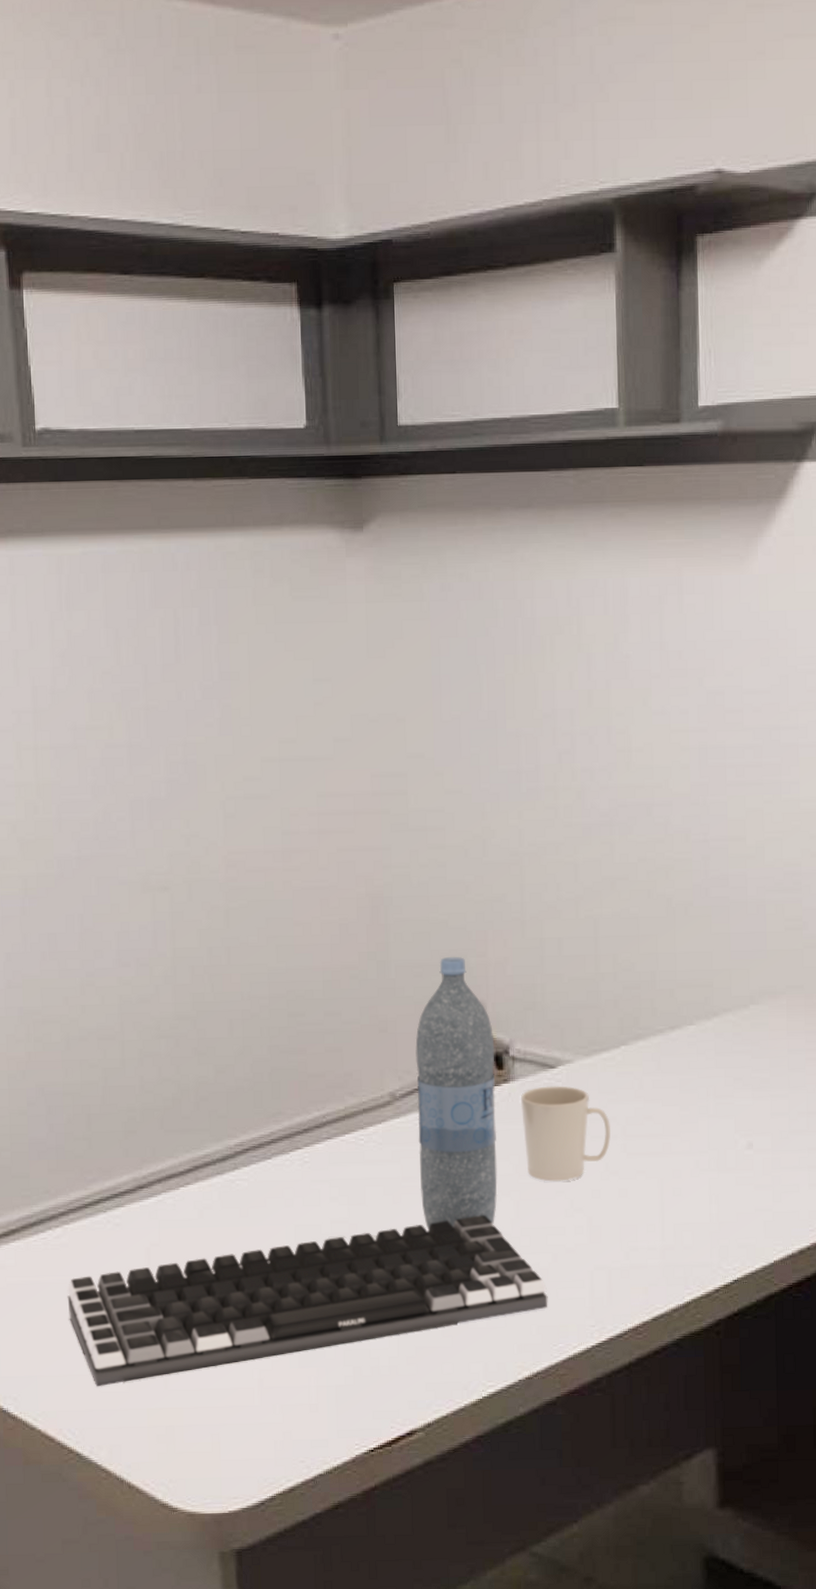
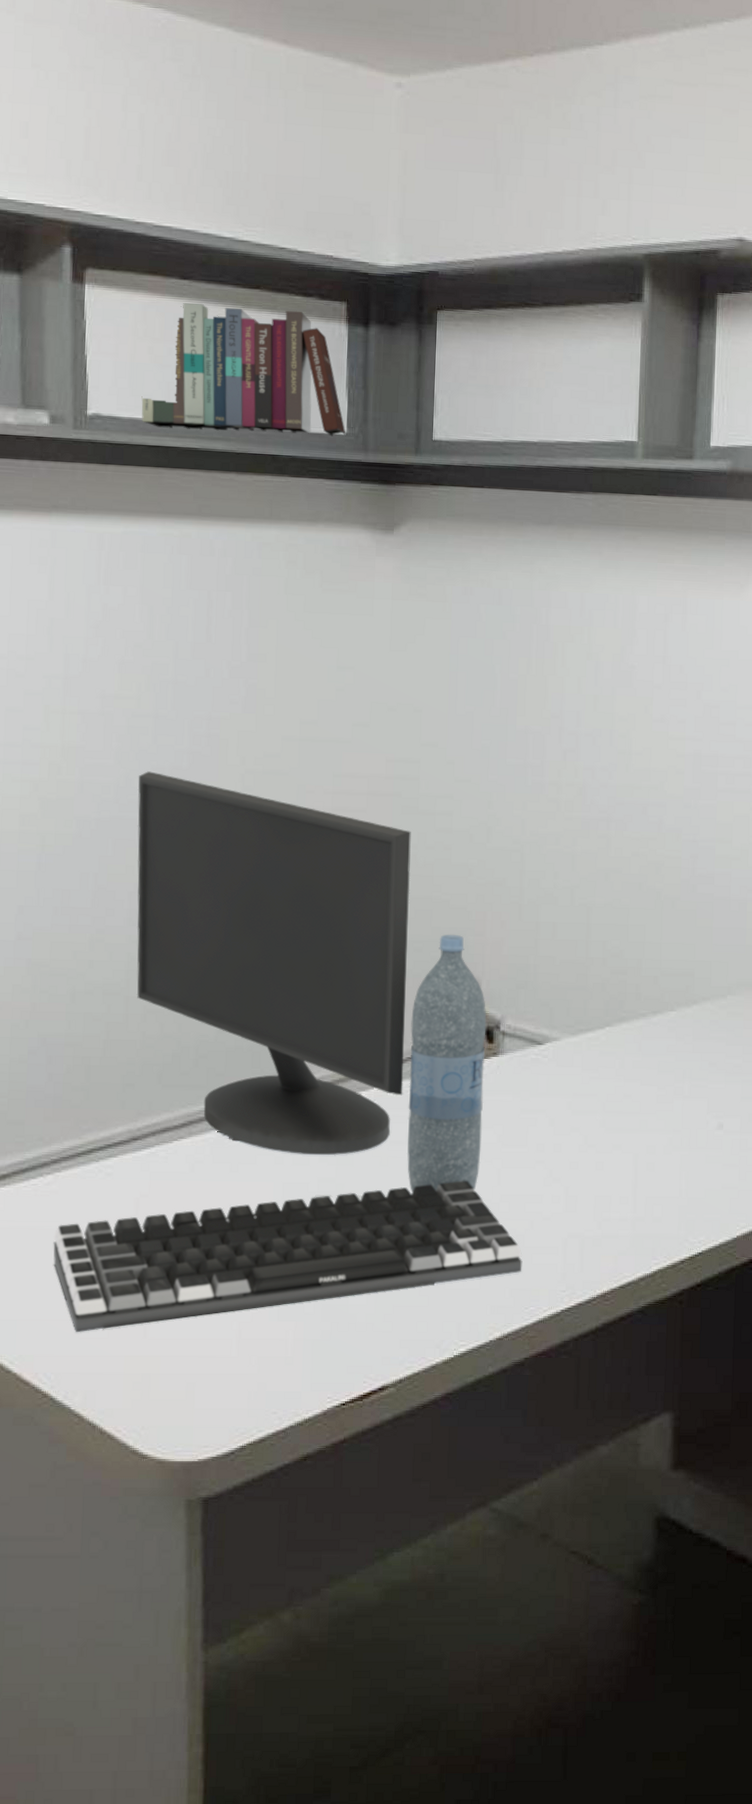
books: none [90,297,305,437] -> present [141,303,345,437]
computer monitor: none [116,804,412,1196] -> present [136,771,411,1156]
mug: present [520,1086,611,1182] -> none [507,1061,591,1152]

